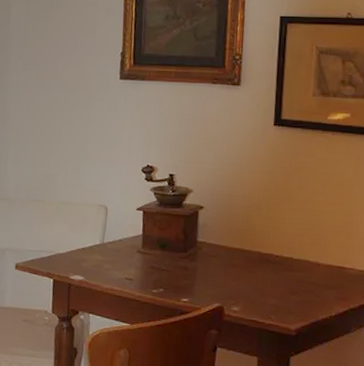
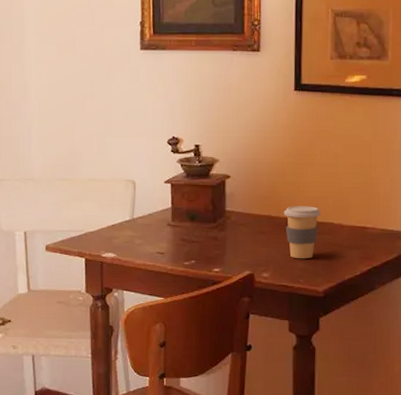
coffee cup: none [257,241,296,296] -> present [283,206,321,259]

